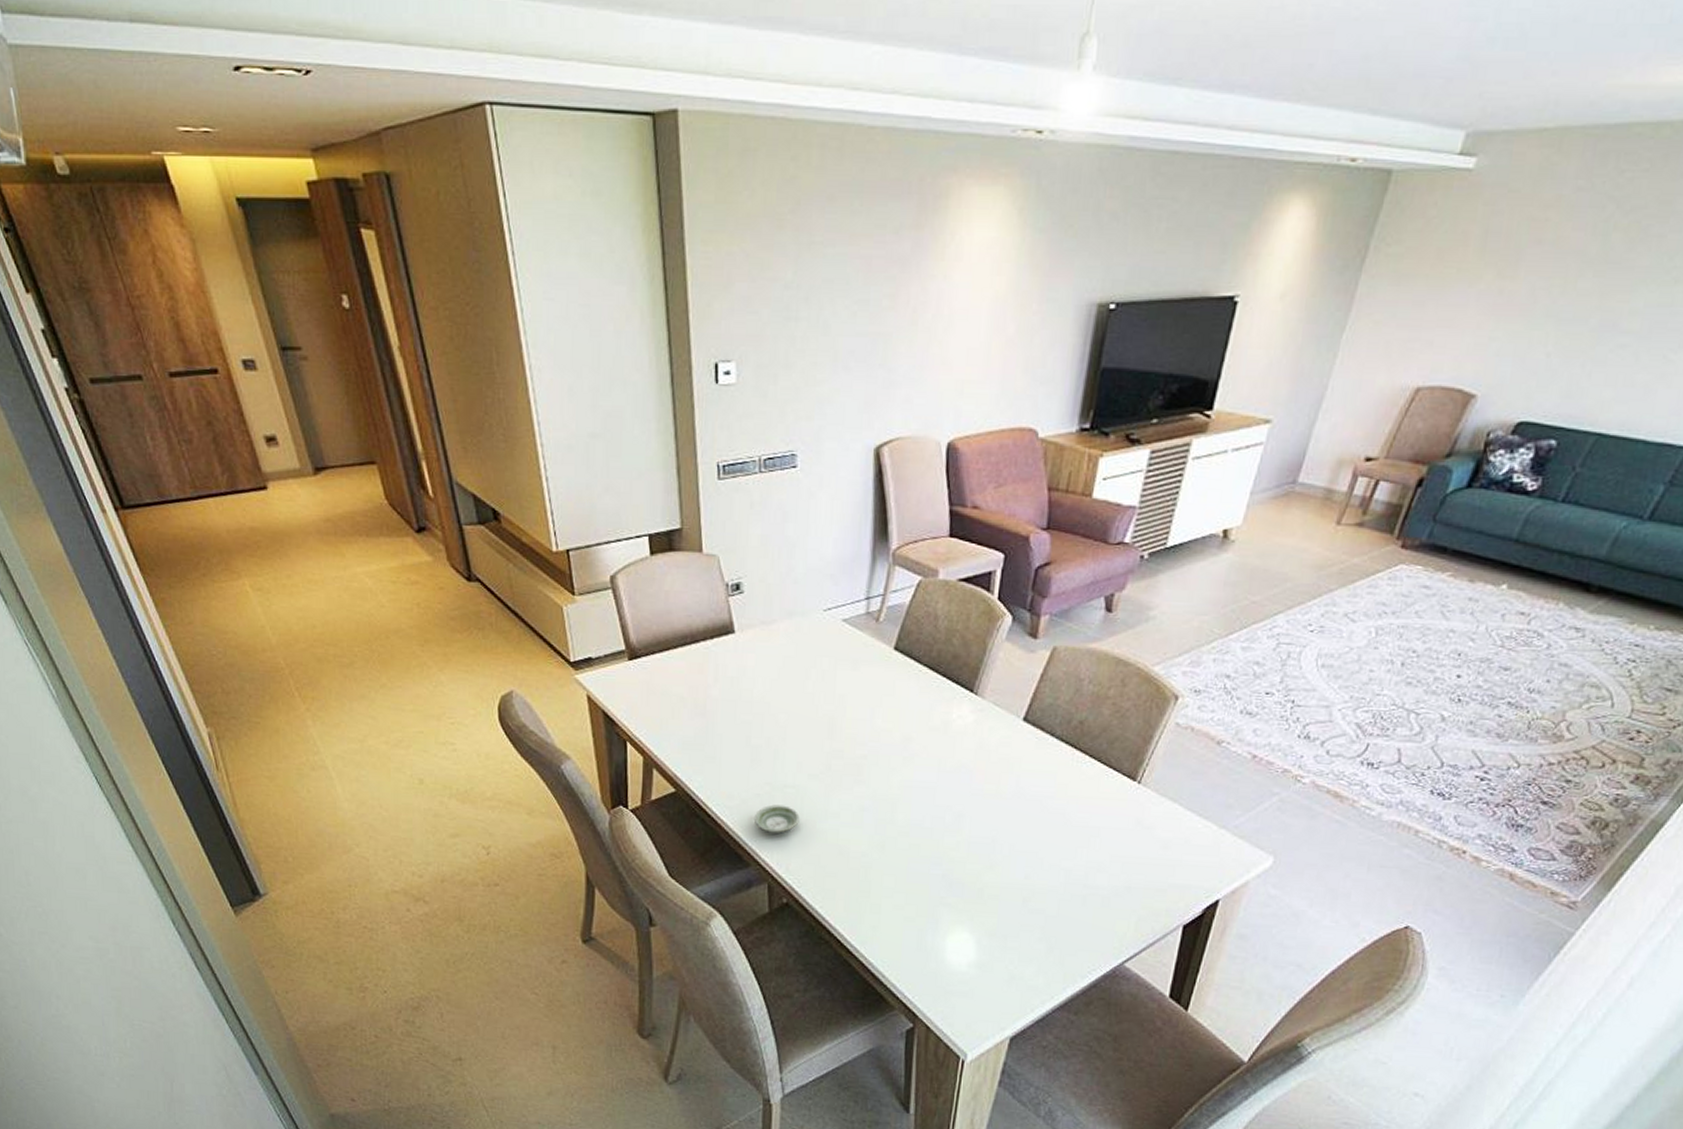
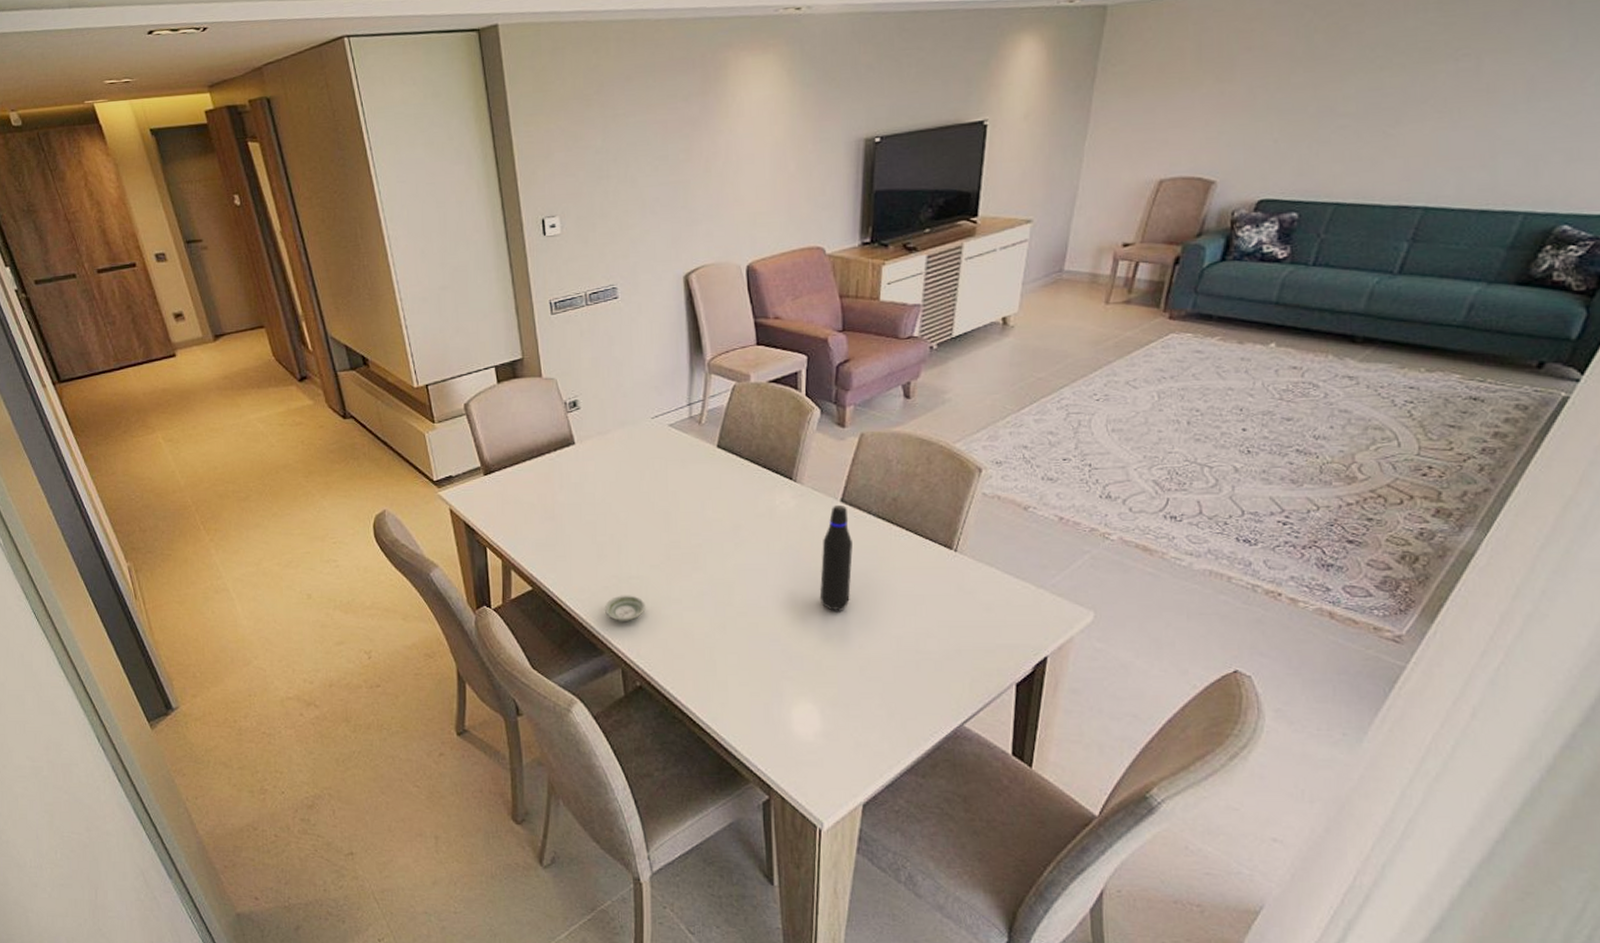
water bottle: none [988,724,1031,838] -> present [819,506,853,611]

